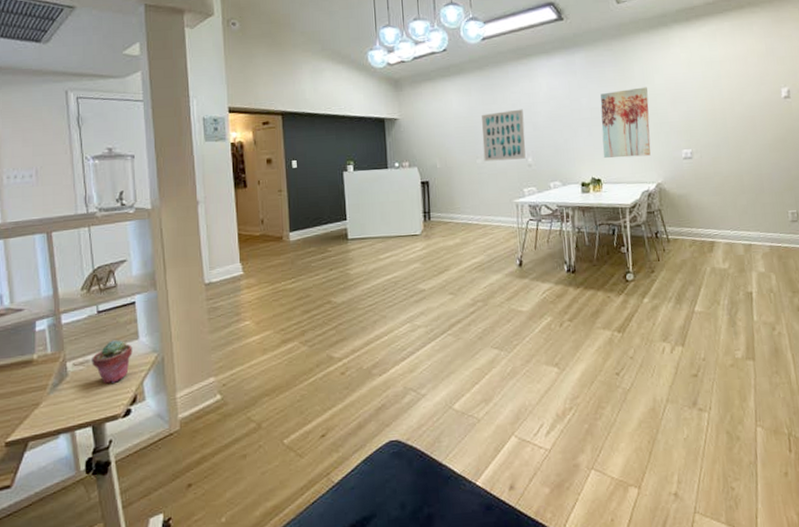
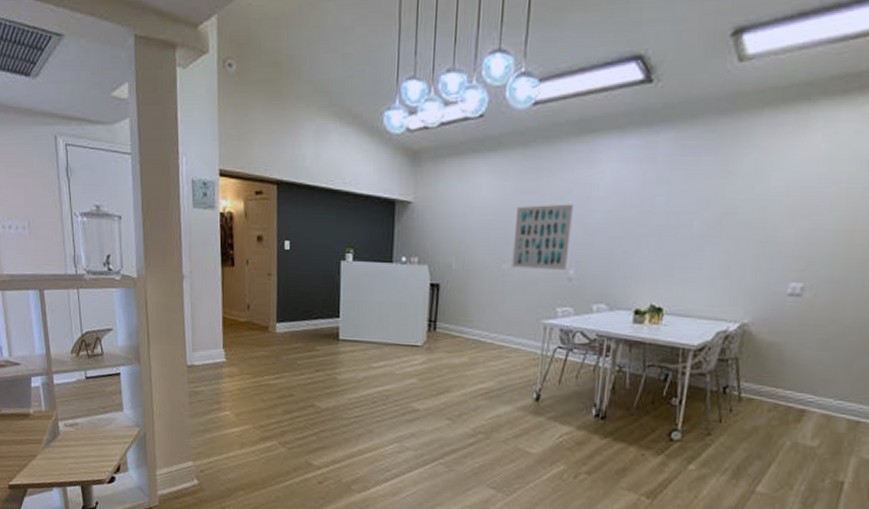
potted succulent: present [92,340,133,384] -> none [80,408,117,449]
wall art: present [600,87,651,158] -> none [672,188,757,285]

